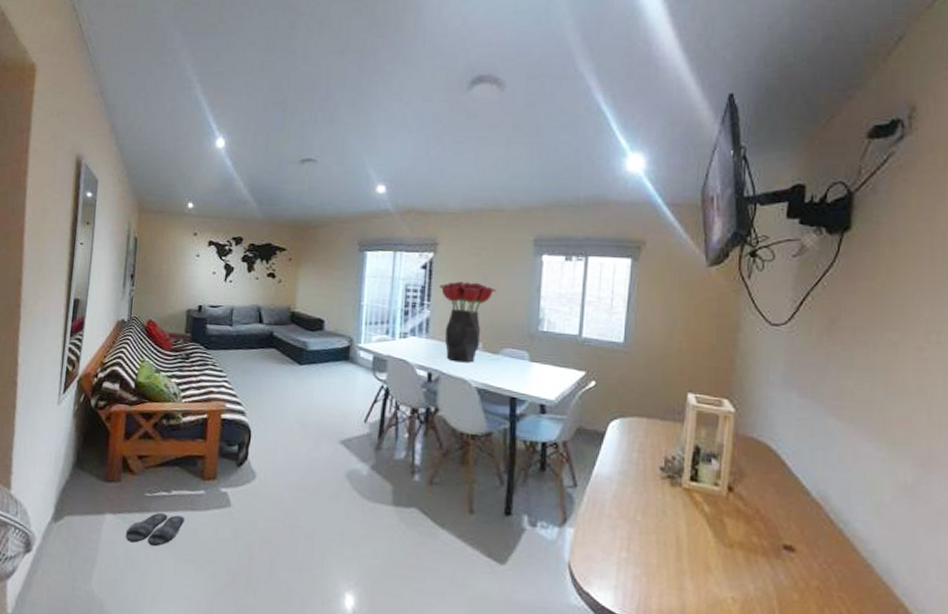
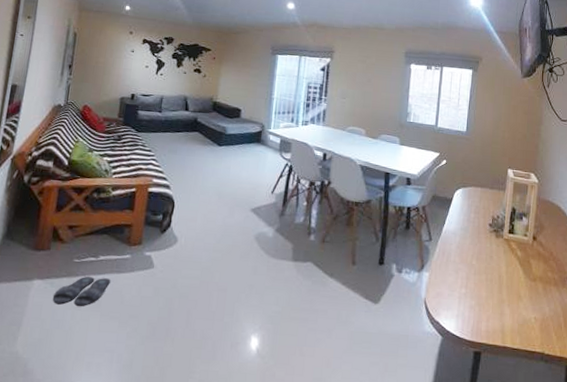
bouquet: present [439,281,497,363] -> none [333,81,377,146]

